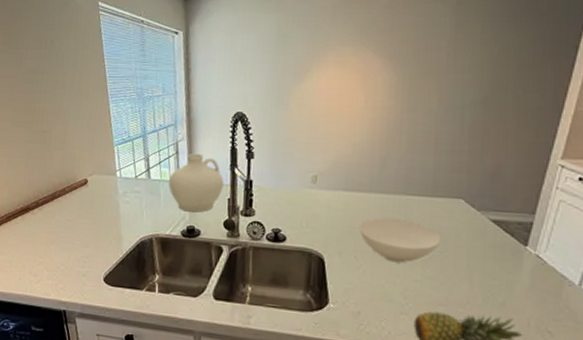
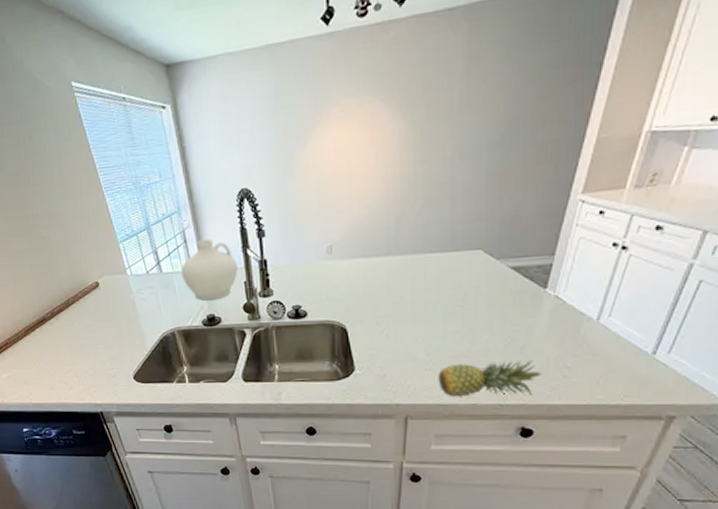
bowl: present [359,217,441,263] -> none [379,278,461,323]

